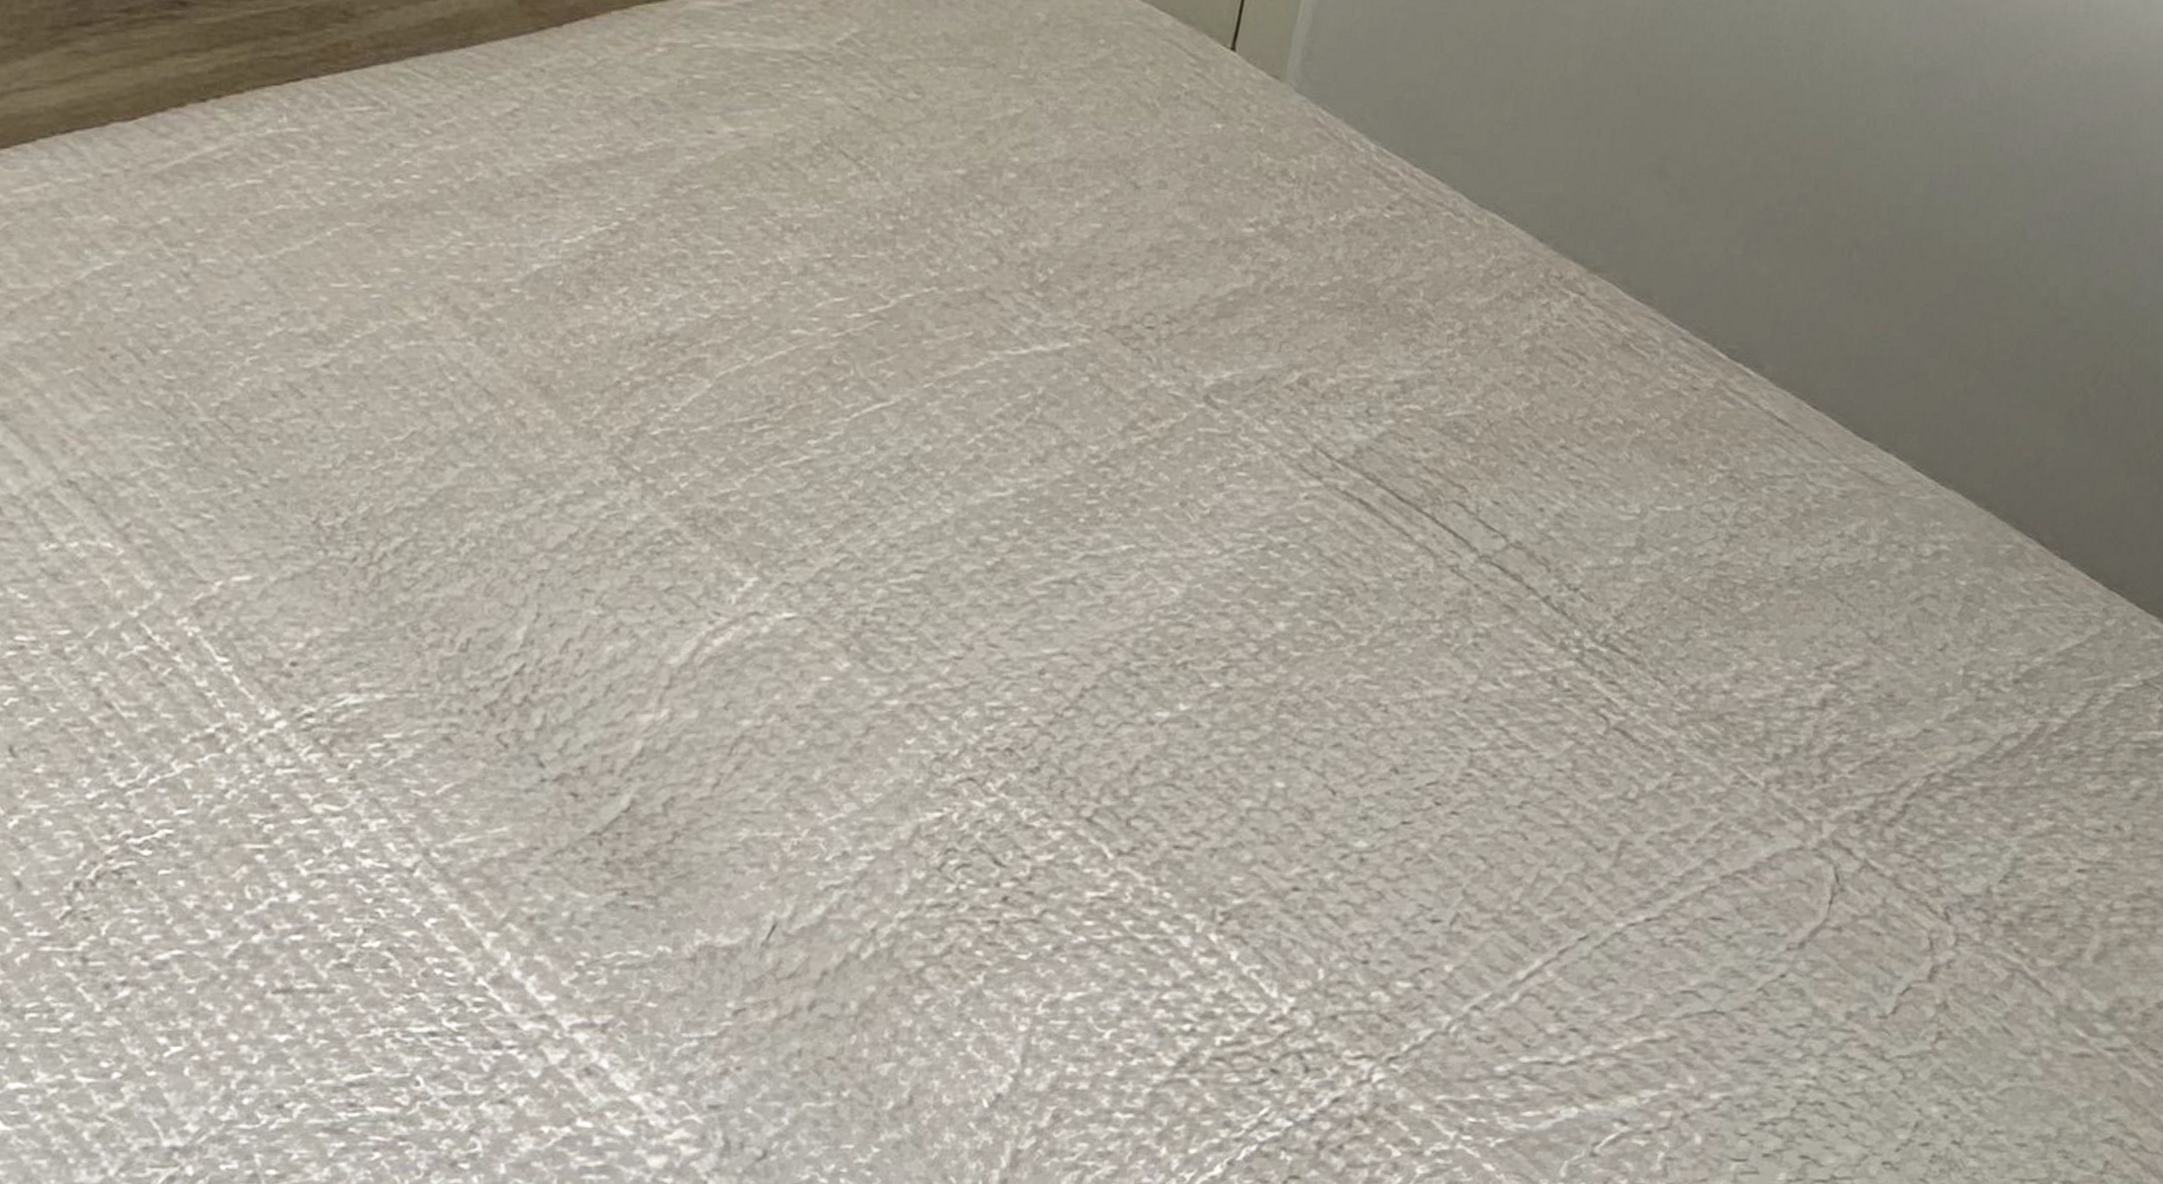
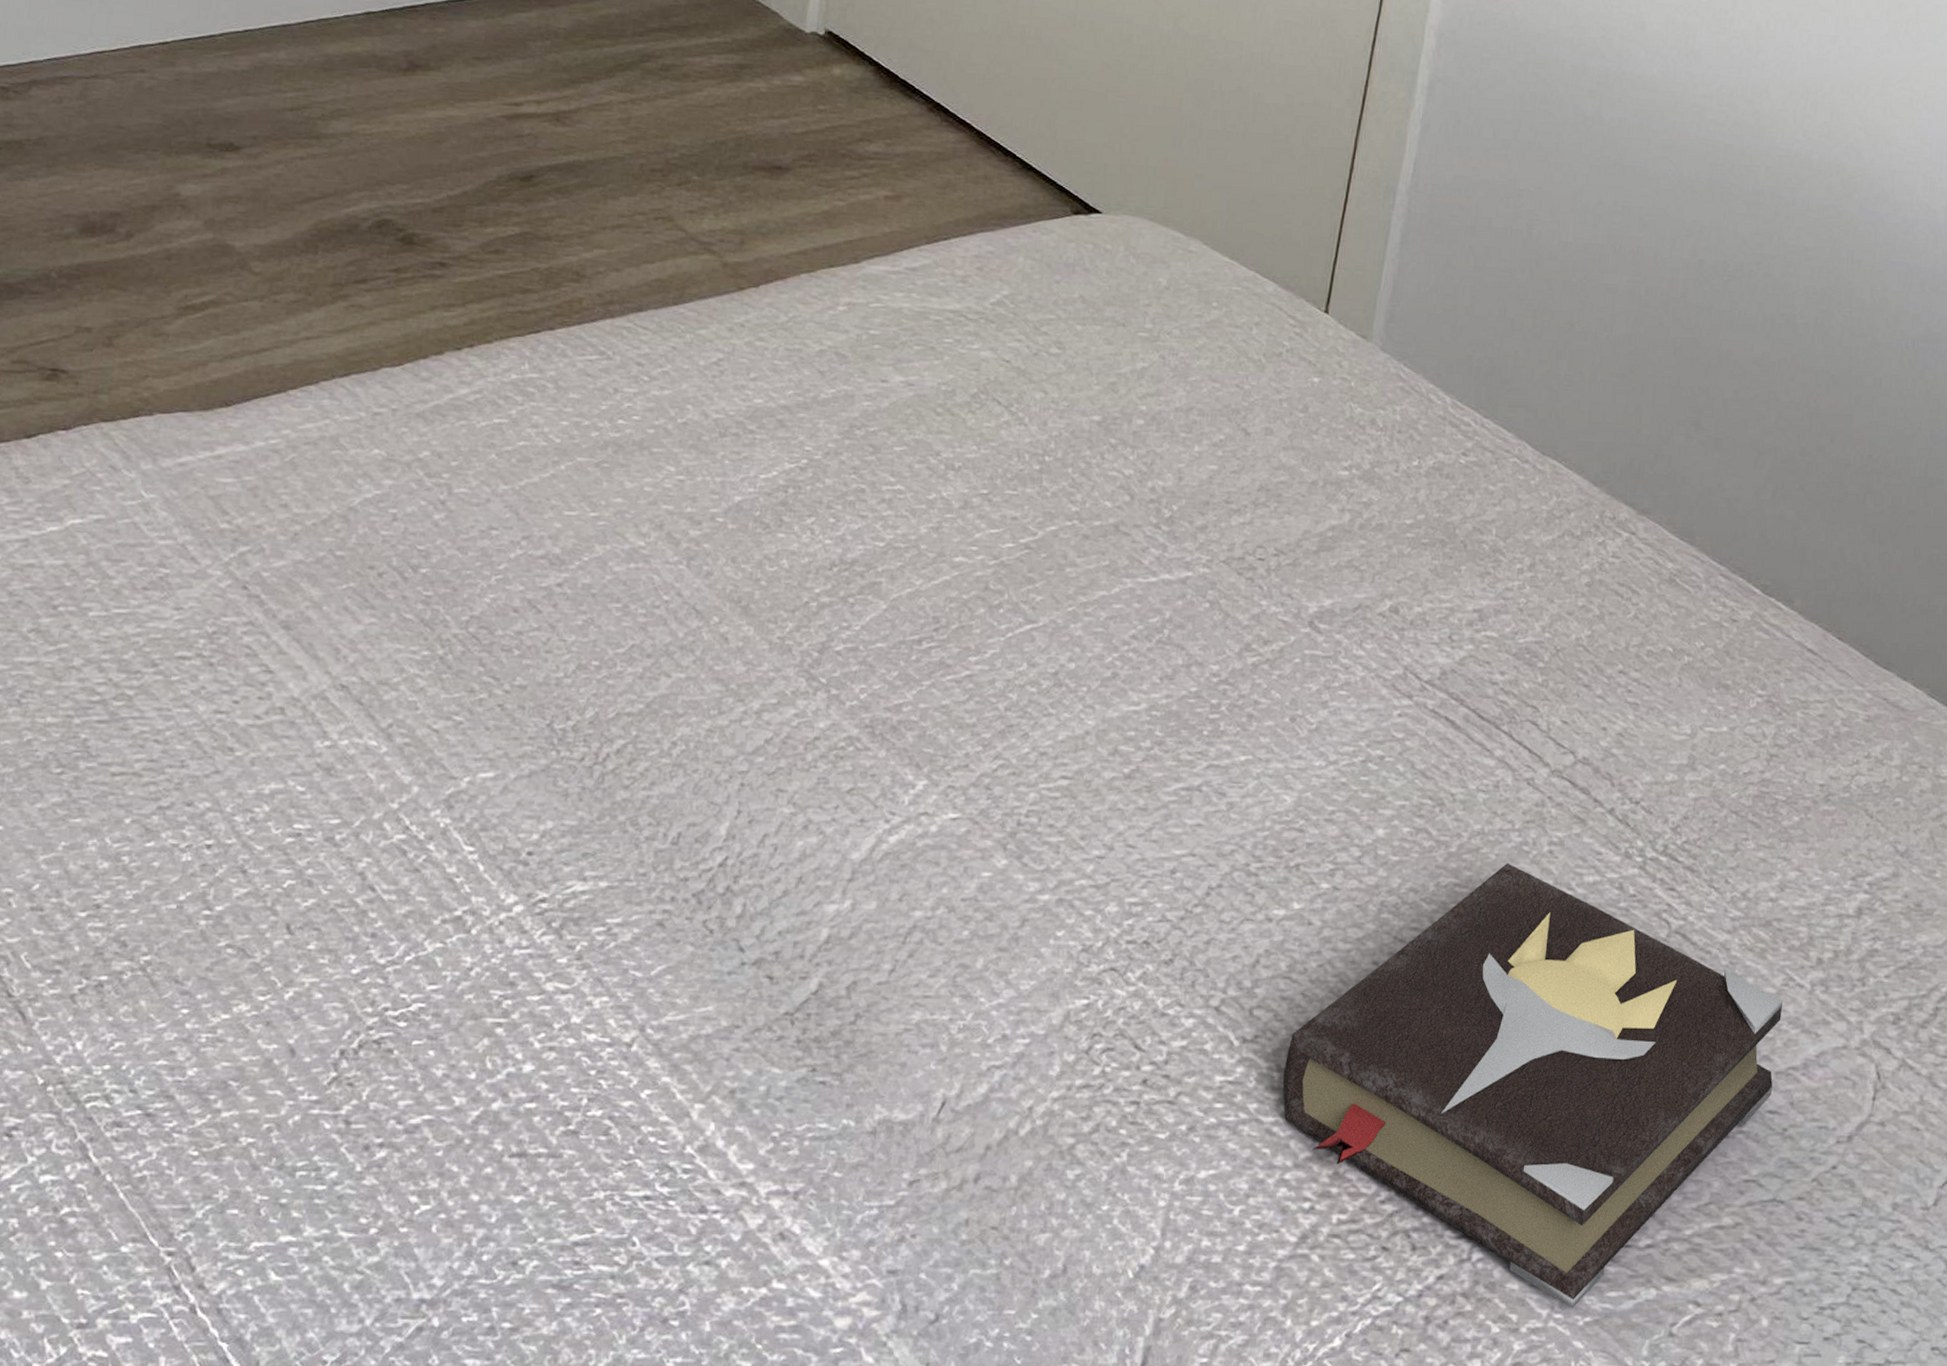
hardback book: none [1162,657,1734,1130] -> present [1282,863,1784,1309]

